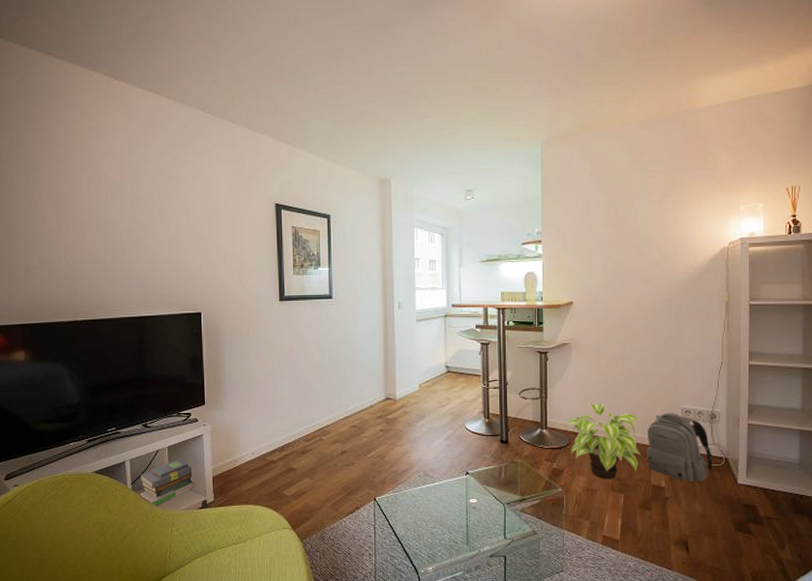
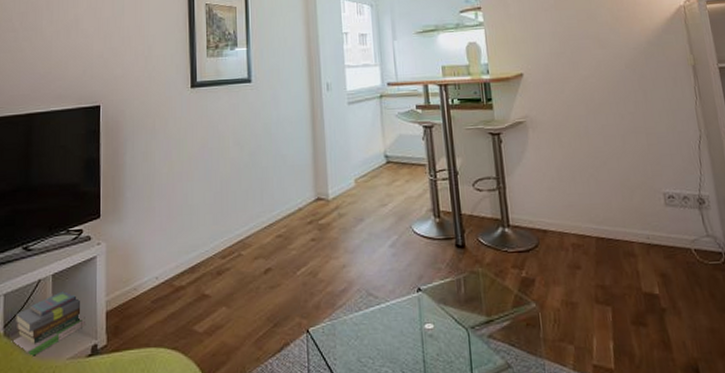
plant: present [566,403,643,479] -> none [532,192,628,289]
backpack: present [645,412,713,482] -> none [628,198,713,286]

